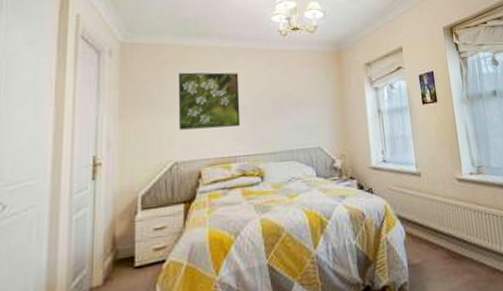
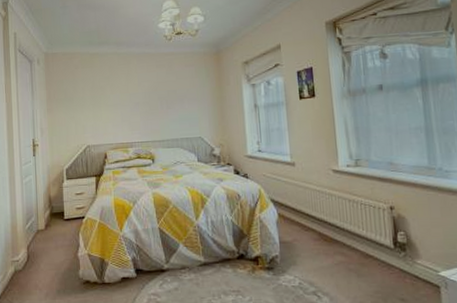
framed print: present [178,72,241,130] -> none [86,74,135,121]

